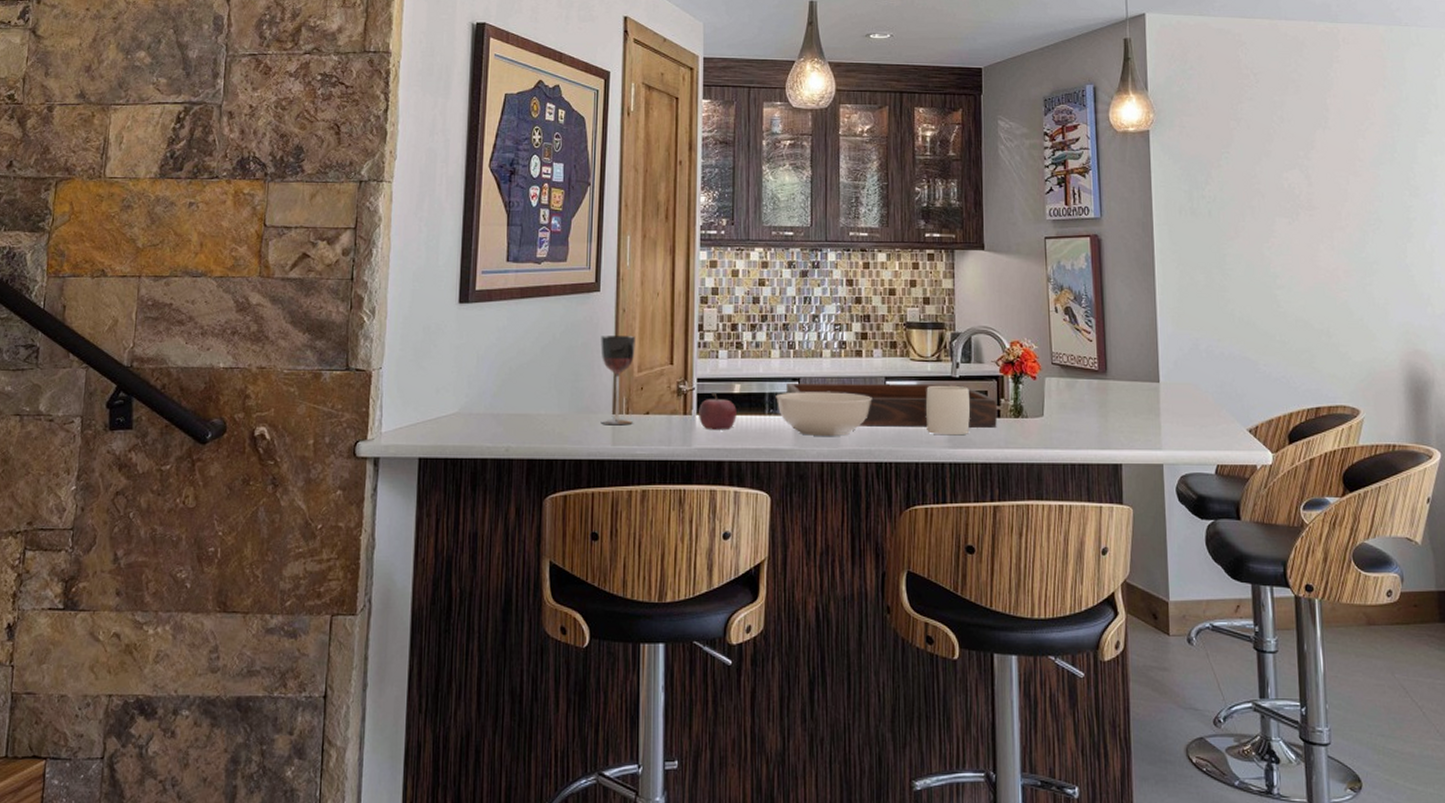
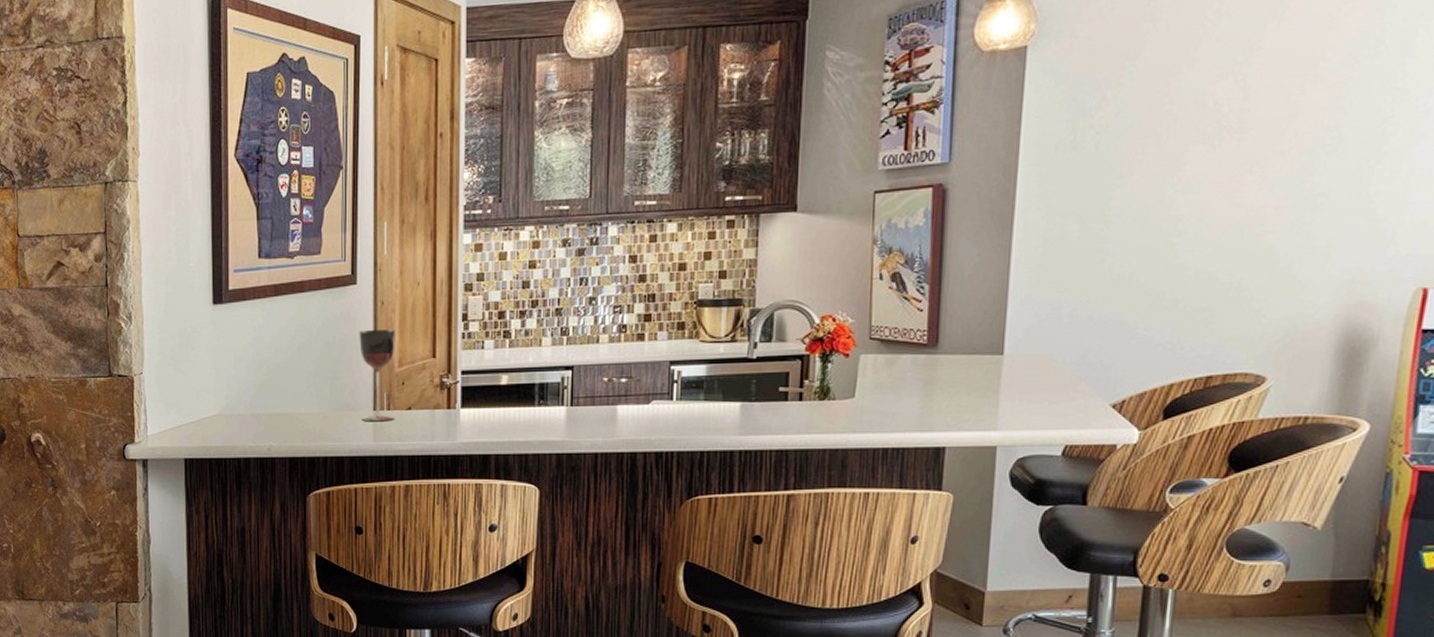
fruit: present [699,392,737,431] -> none [463,385,504,424]
bowl: present [776,392,872,436] -> none [546,379,654,426]
serving tray: present [786,383,998,428] -> none [558,366,800,415]
mug: present [925,385,971,436] -> none [714,367,769,422]

